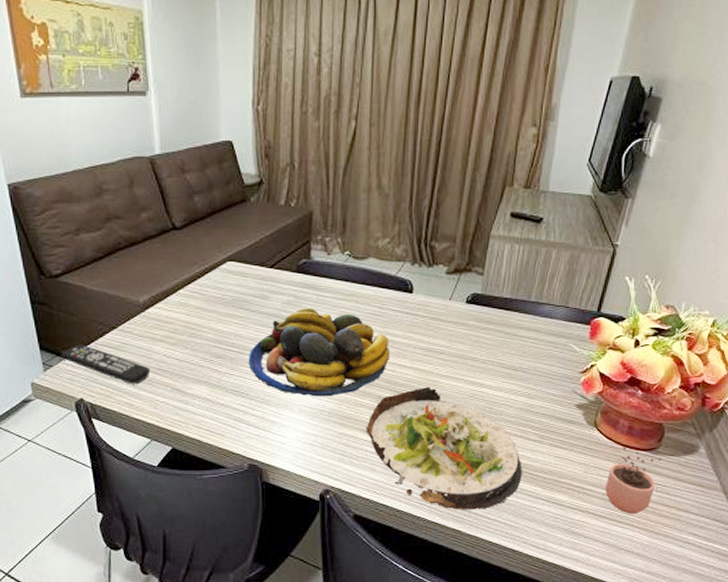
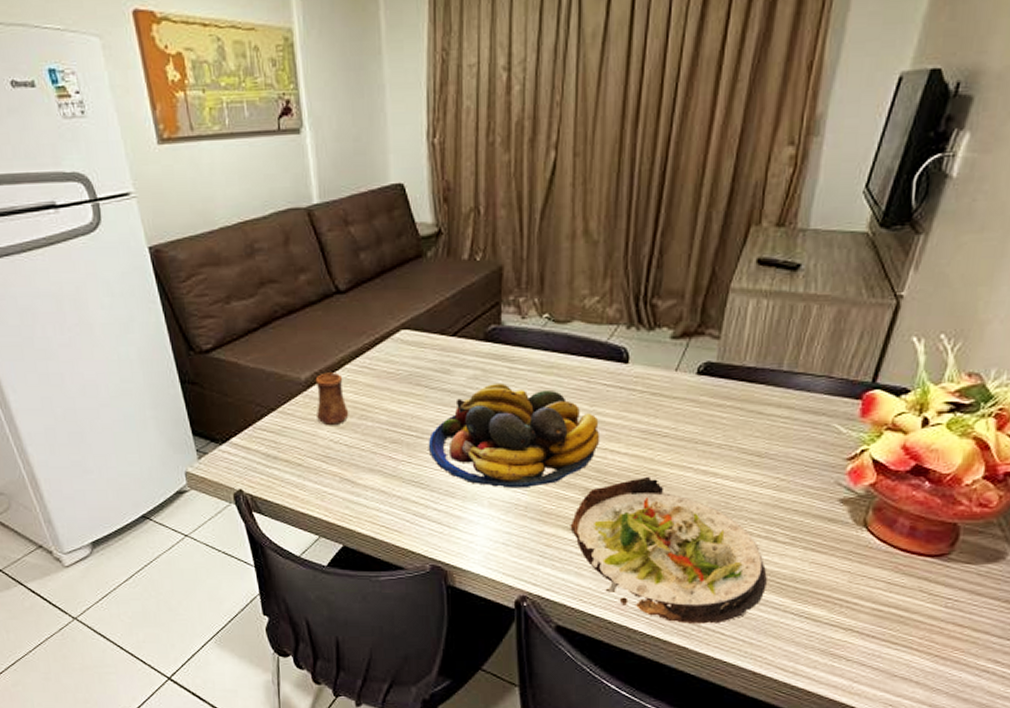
remote control: present [61,344,151,385] -> none [216,429,316,474]
cup: none [152,296,181,343] -> present [315,372,349,426]
cocoa: present [605,447,661,514] -> none [876,552,954,634]

